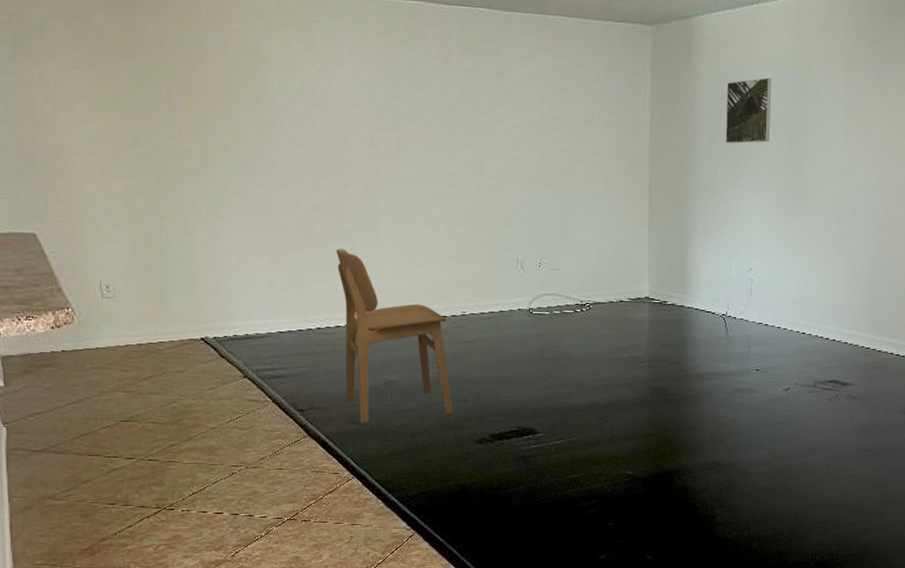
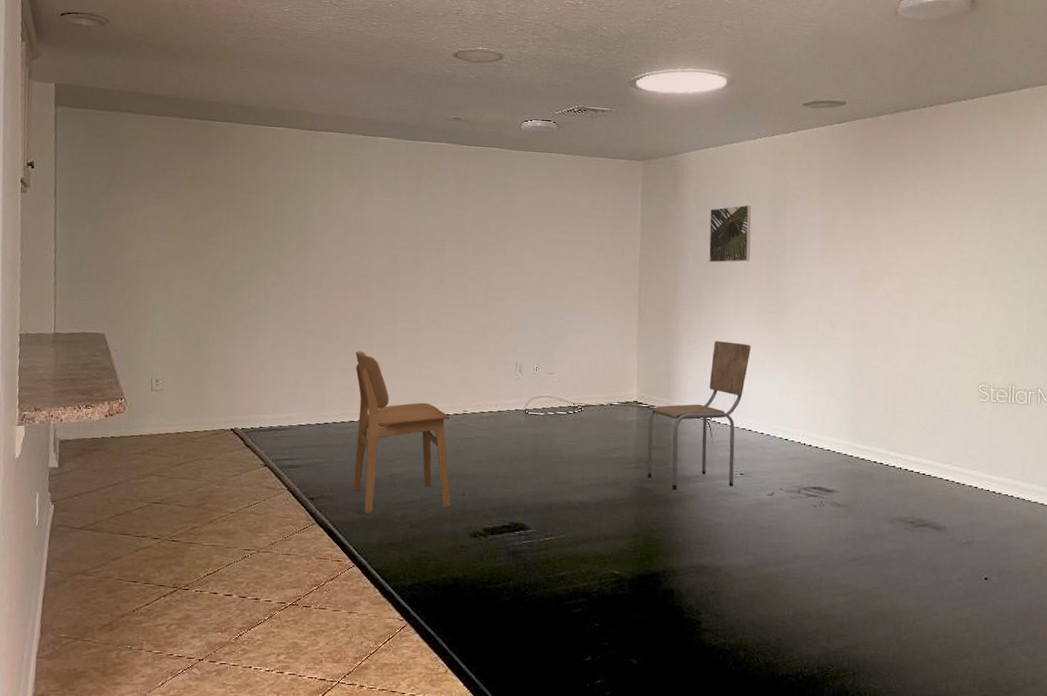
dining chair: none [660,230,769,388] -> present [647,341,751,490]

